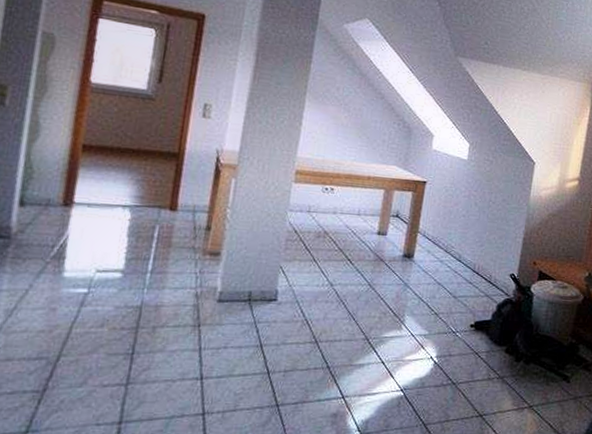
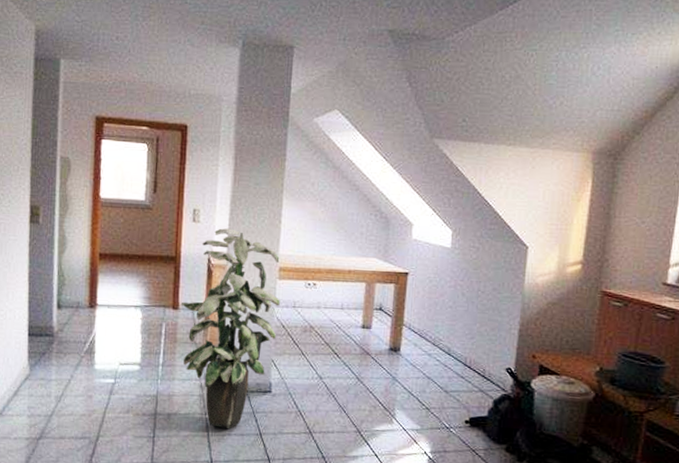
indoor plant: none [177,126,297,341] -> present [180,228,280,428]

